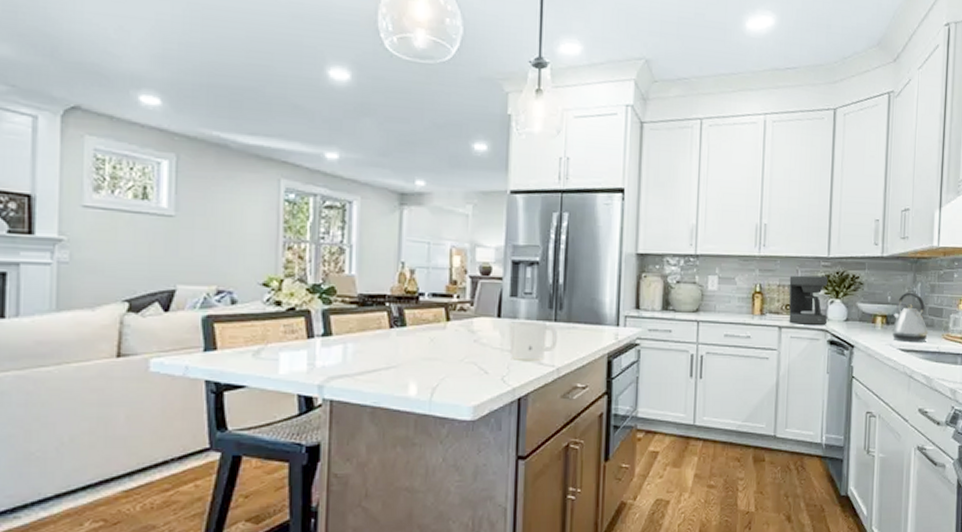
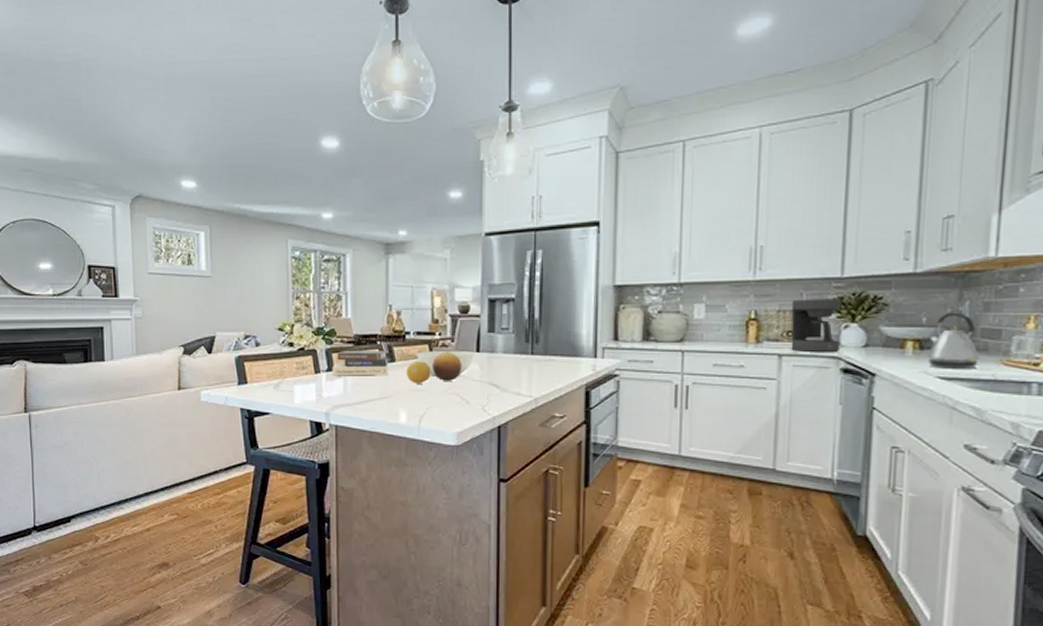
books: none [328,313,398,343] -> present [331,351,389,376]
fruit: none [419,326,447,351] -> present [407,361,431,384]
bowl: none [431,315,495,344] -> present [417,351,474,377]
fruit: none [448,316,482,350] -> present [432,351,463,382]
mug: present [509,322,558,361] -> none [488,355,535,391]

